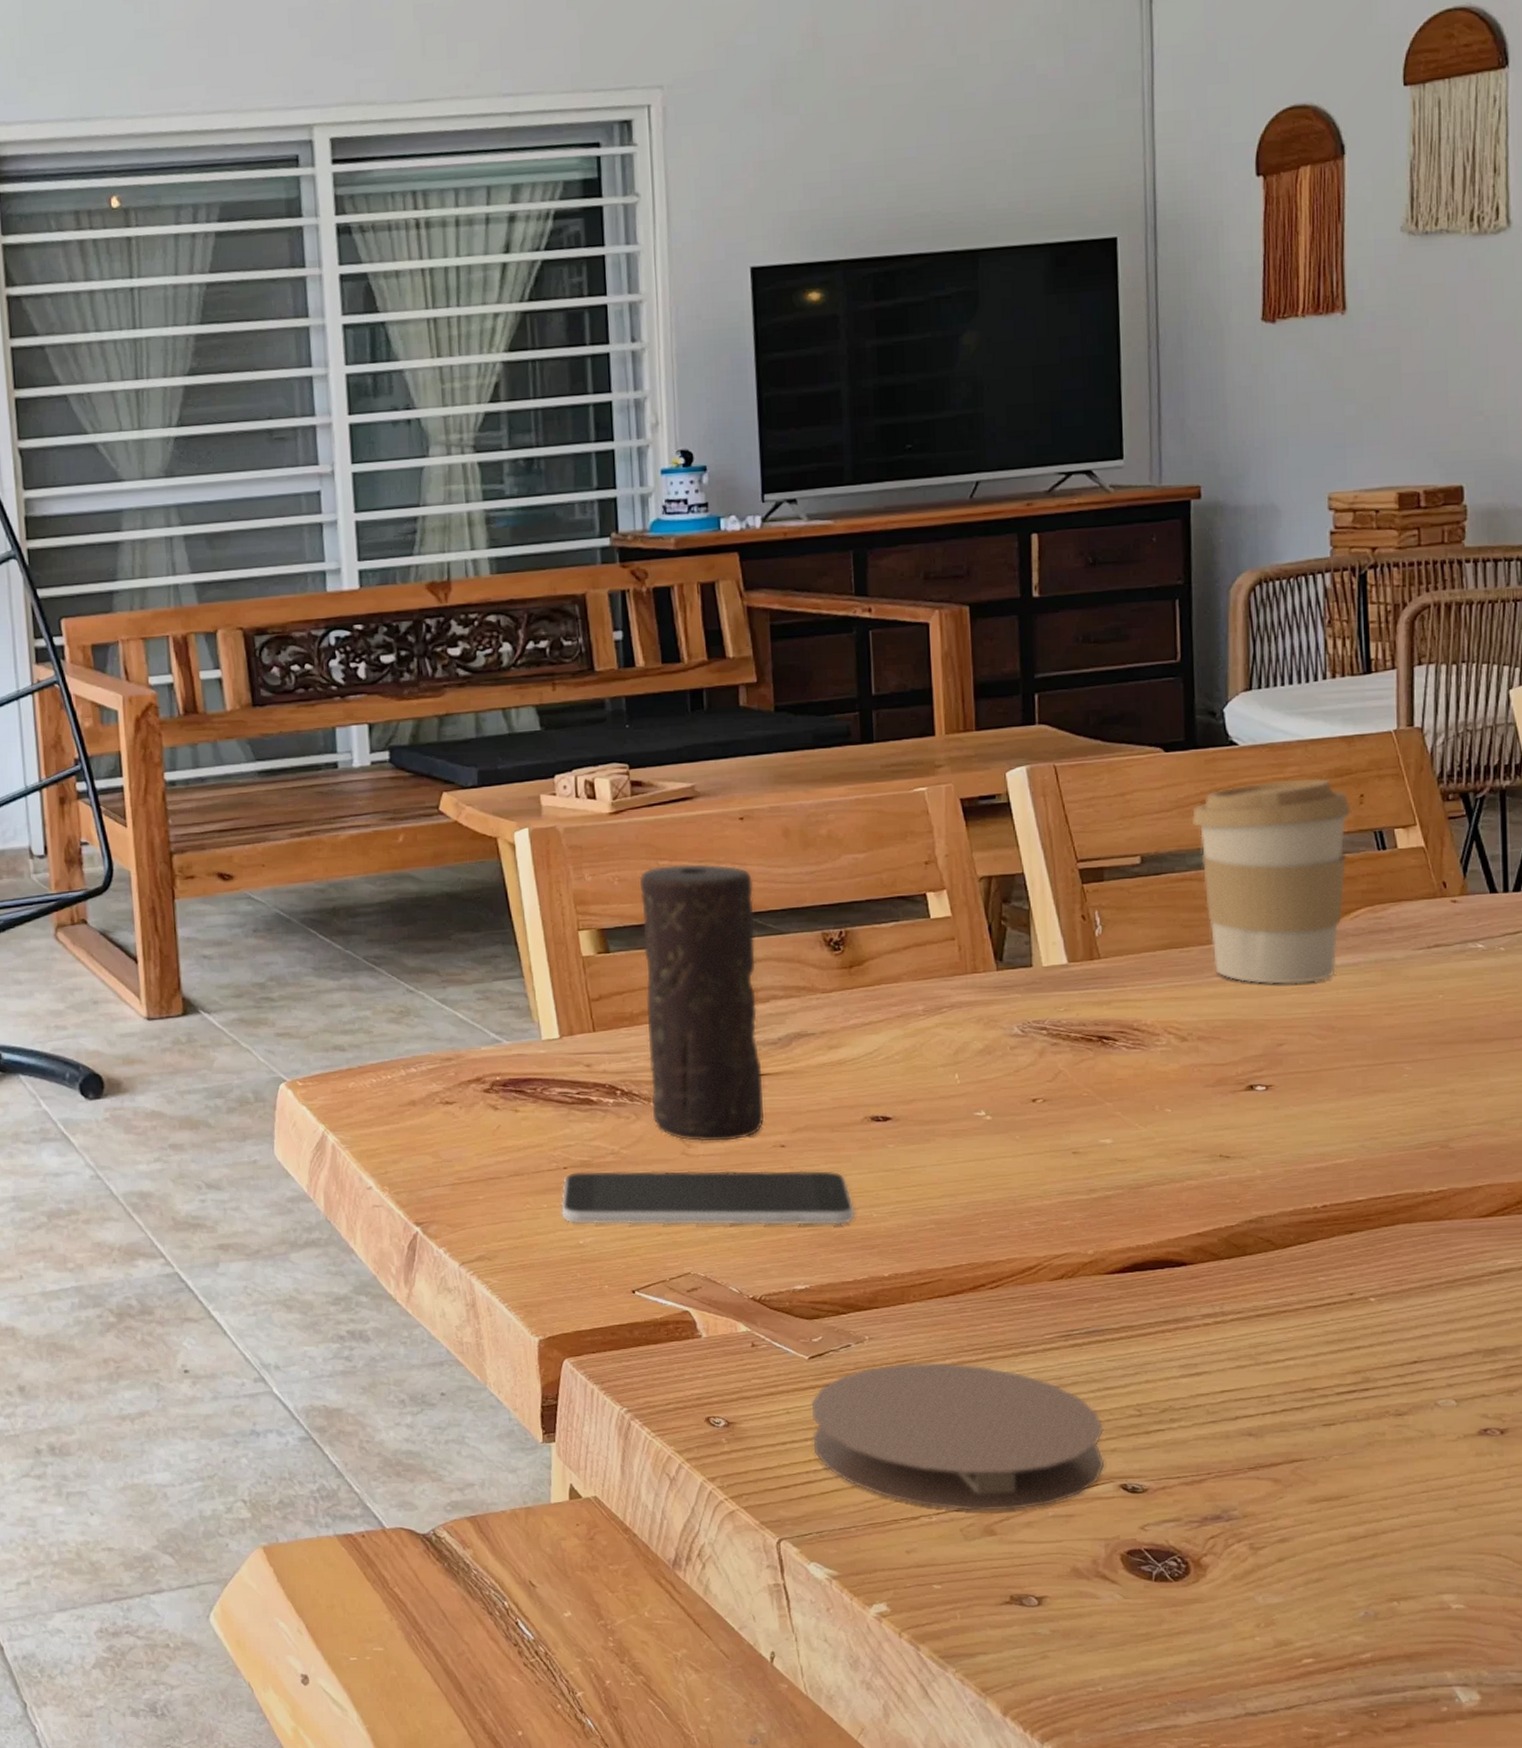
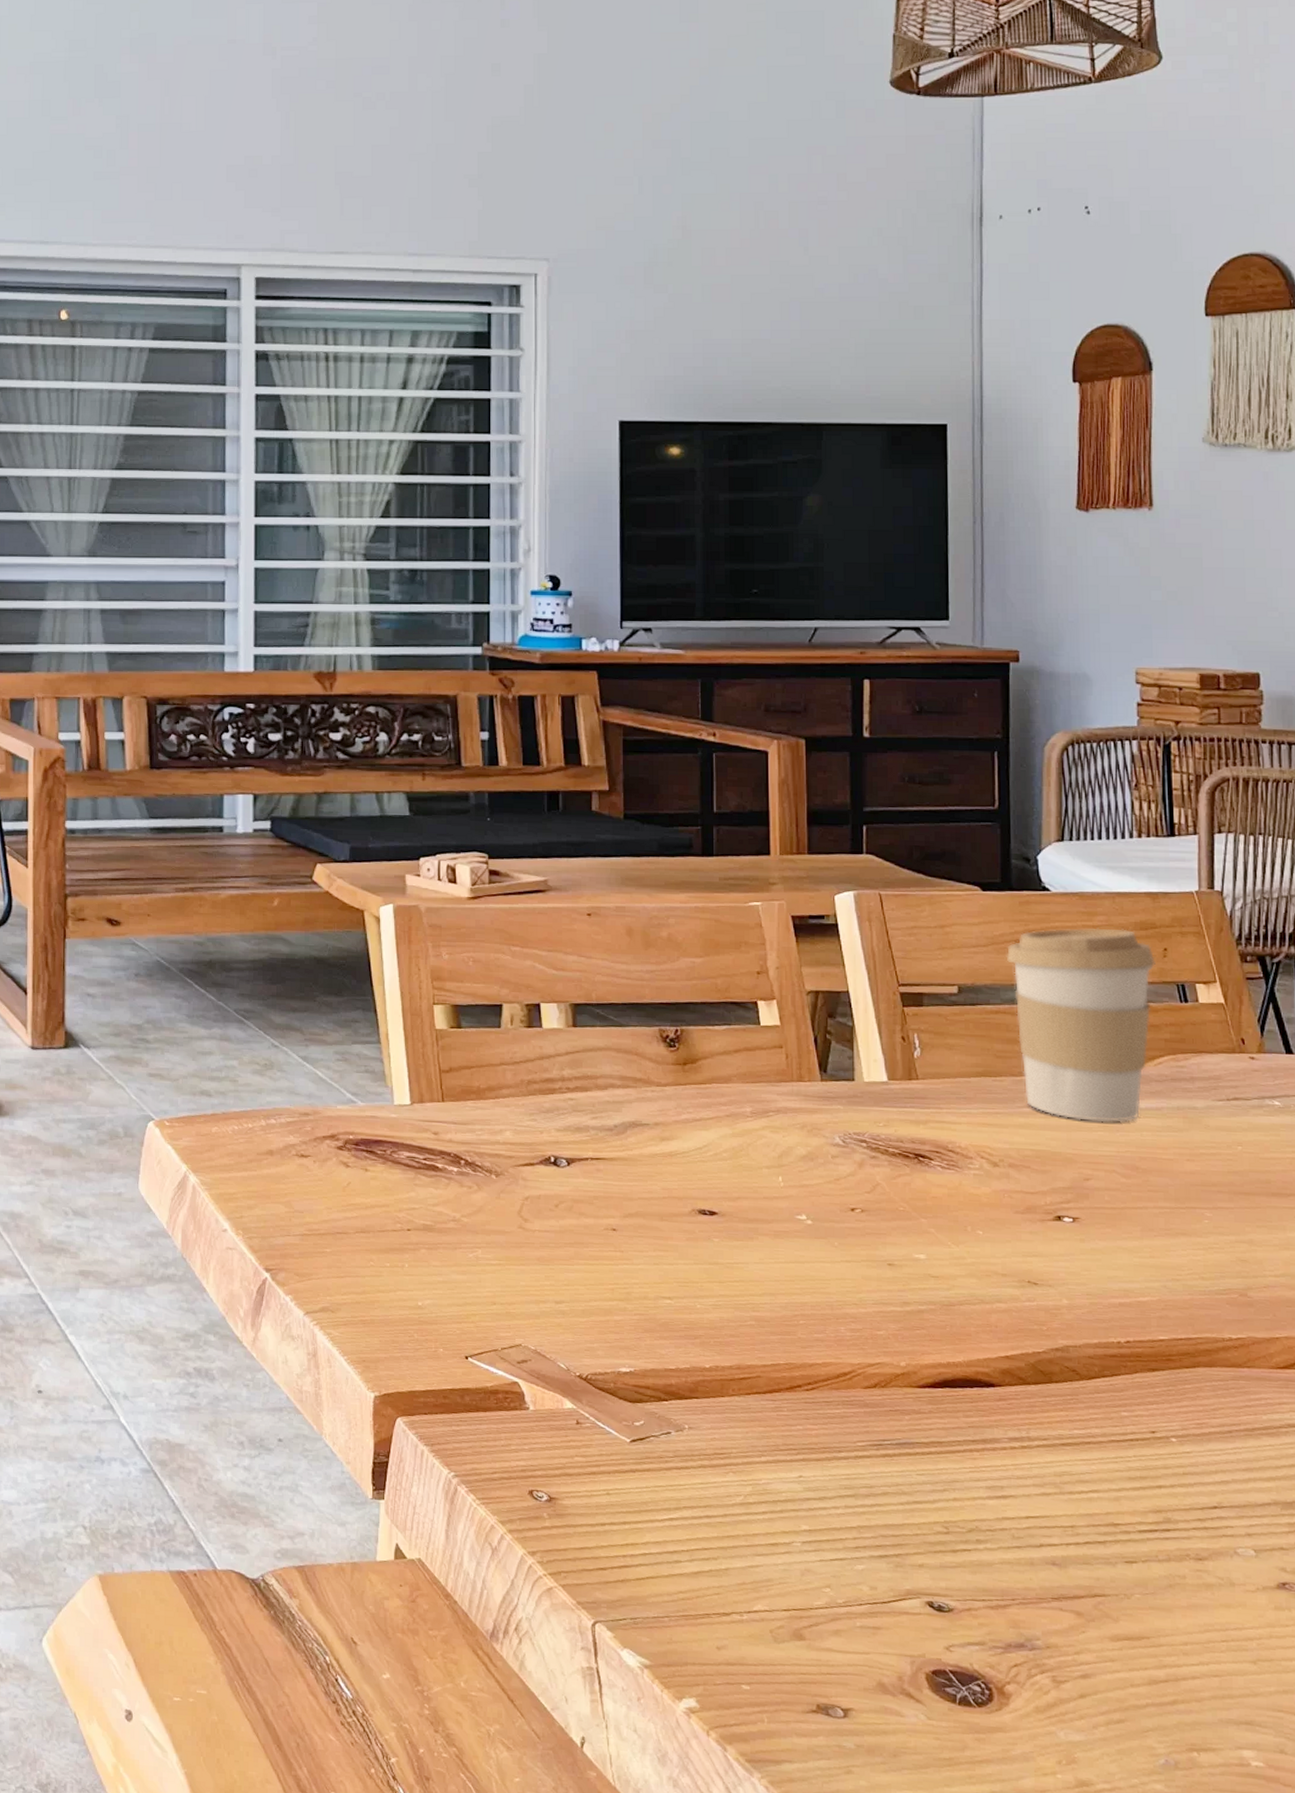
smartphone: present [561,1170,856,1225] -> none [402,1234,680,1313]
candle: present [639,864,764,1142] -> none [492,952,598,1220]
coaster: present [811,1363,1105,1511] -> none [630,1456,912,1616]

